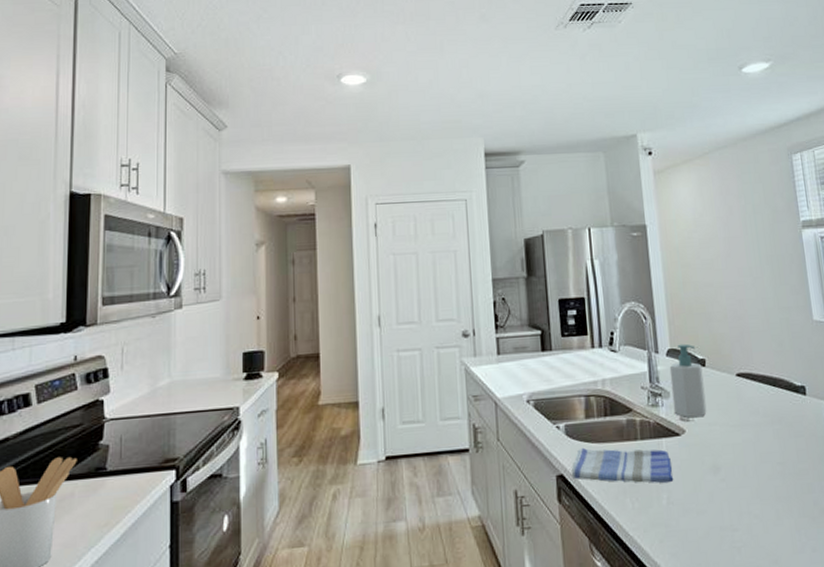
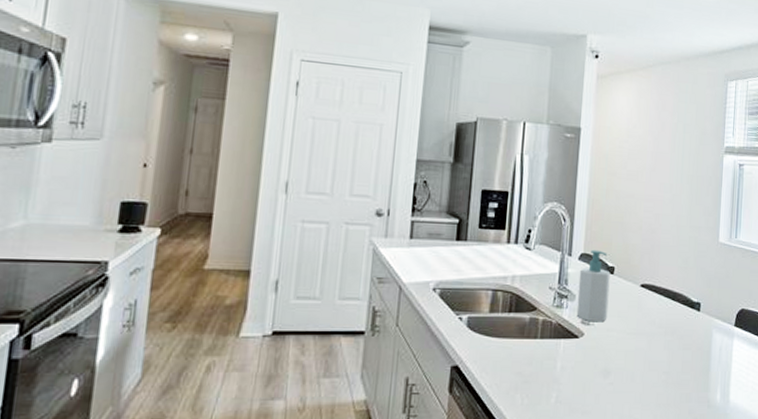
dish towel: present [571,447,674,484] -> none [466,340,566,383]

